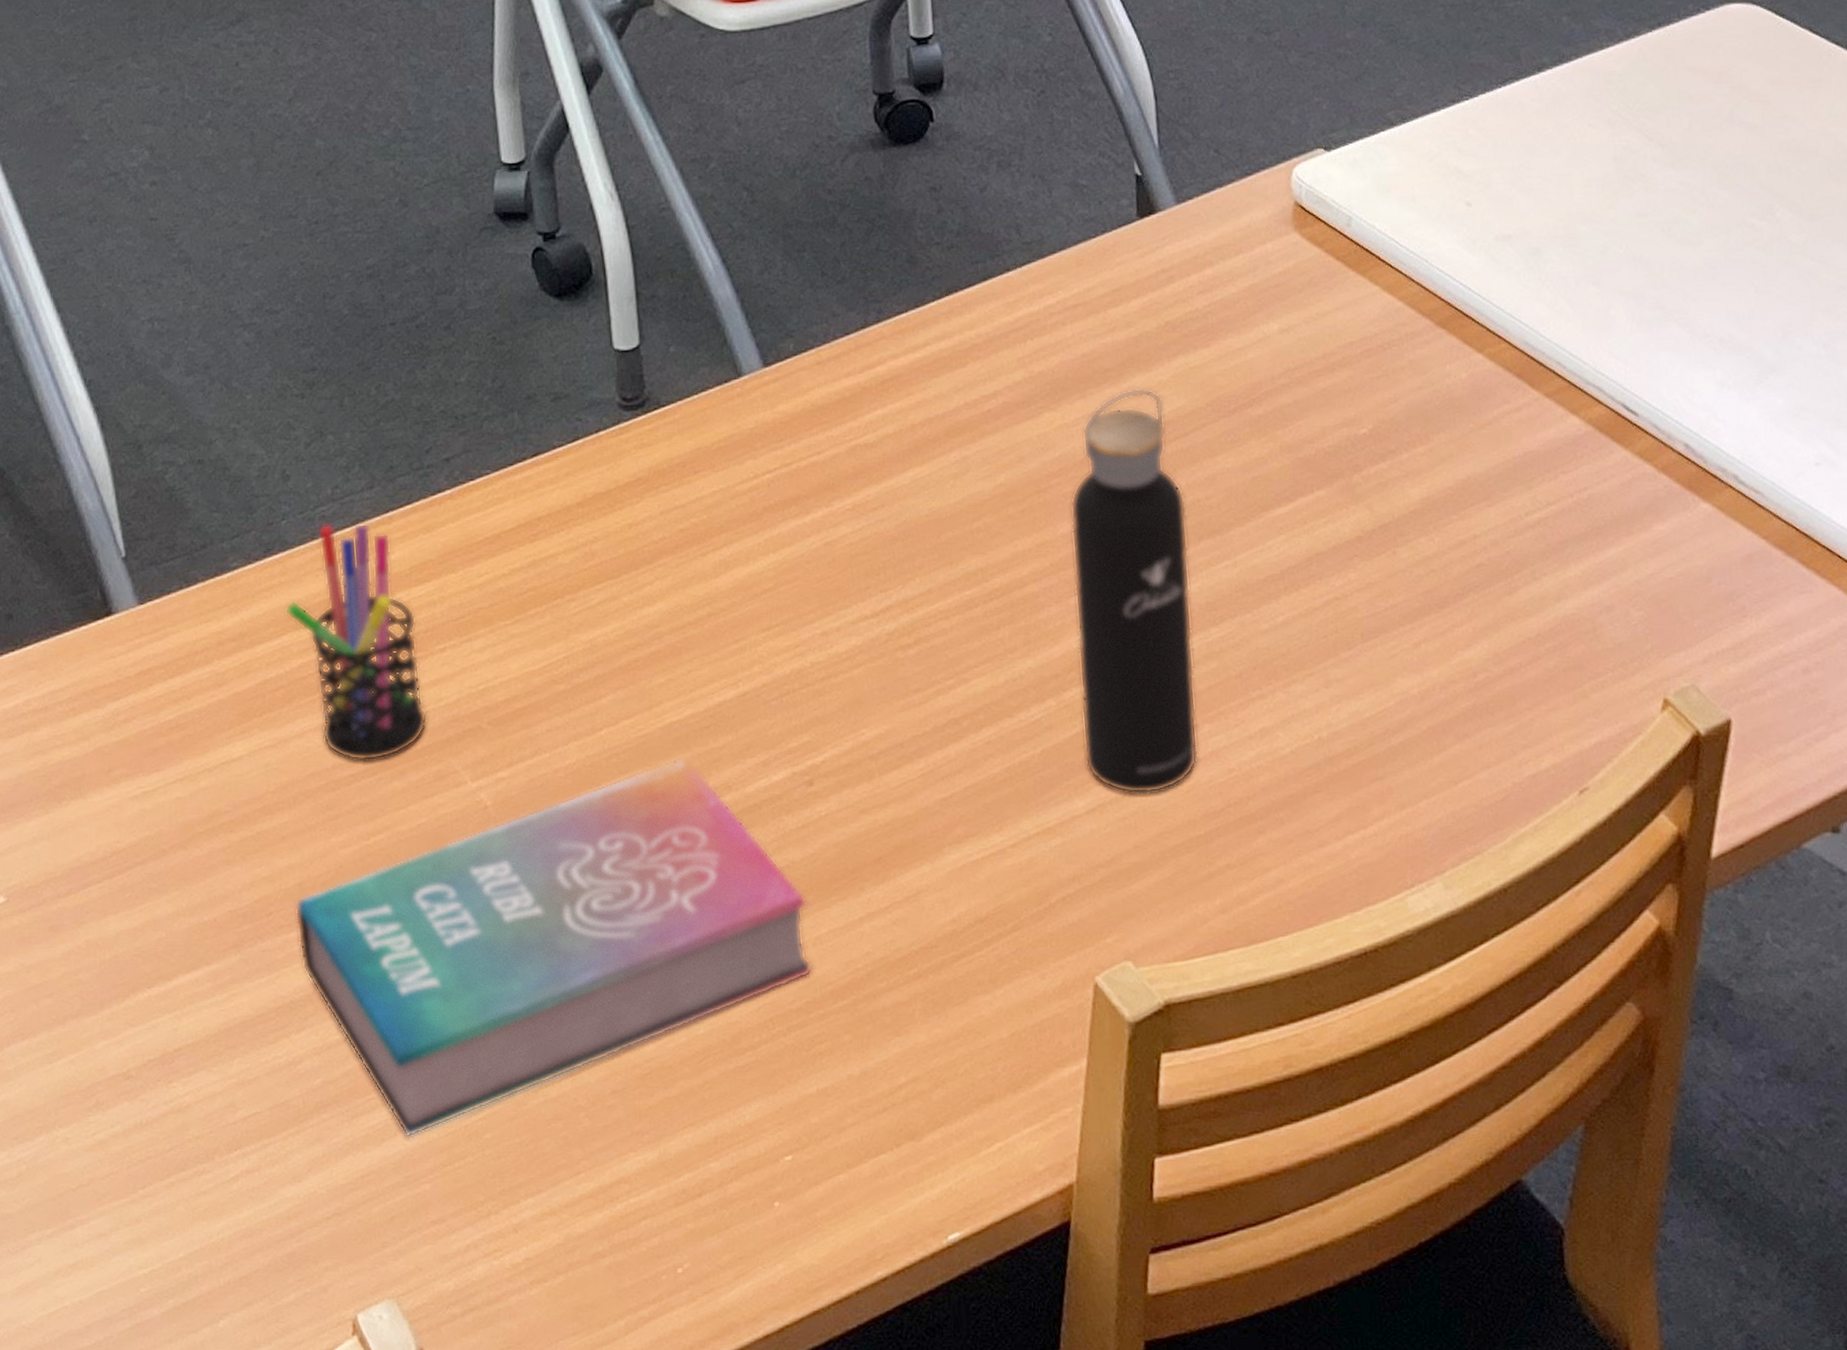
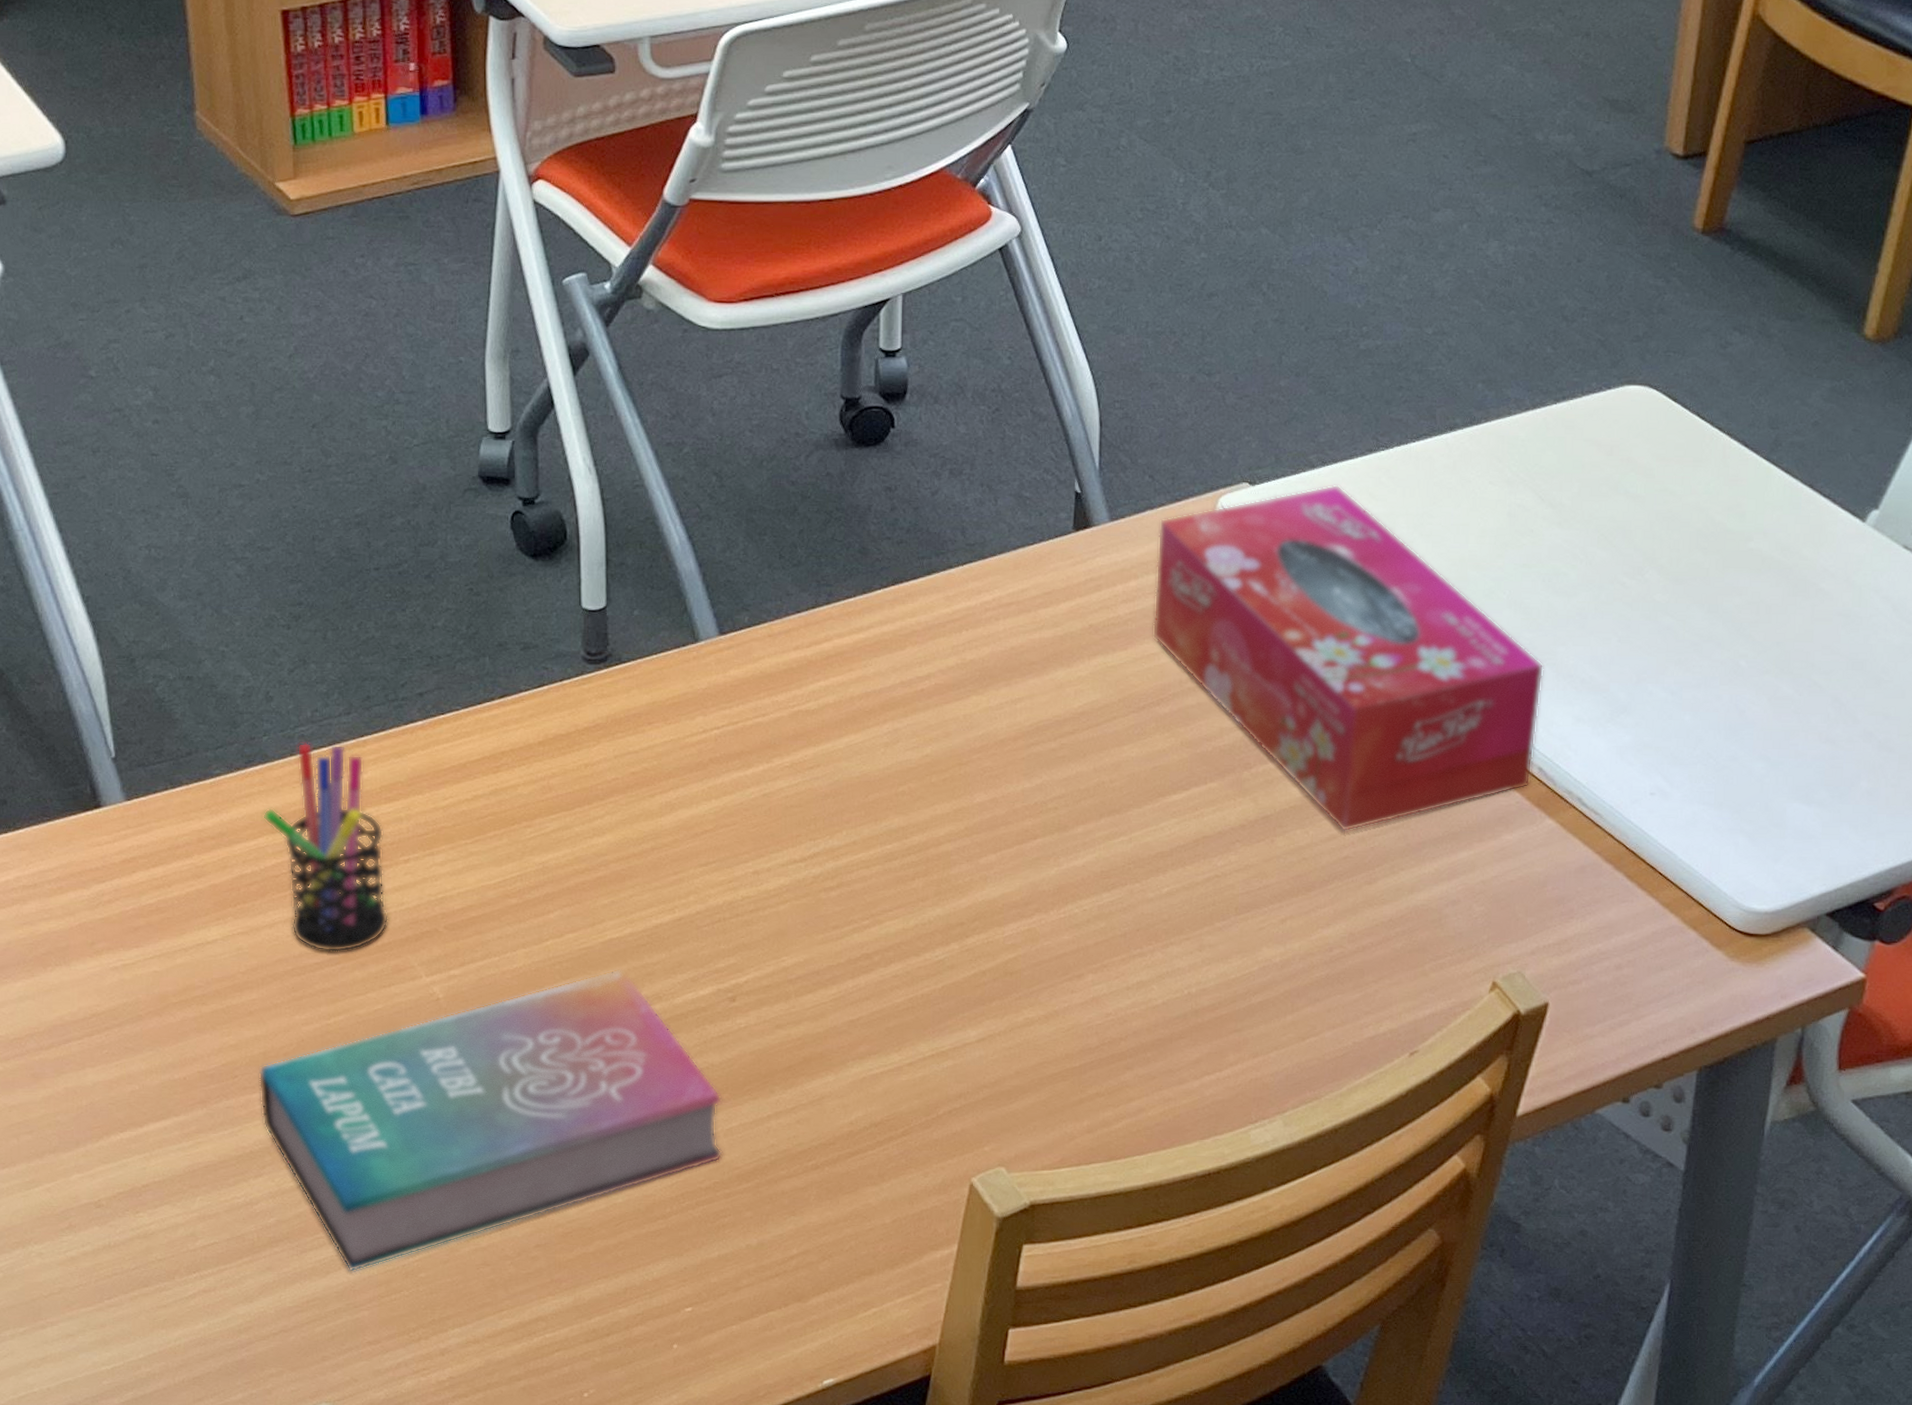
water bottle: present [1070,387,1198,794] -> none [980,680,1091,1029]
tissue box: none [1230,142,1678,536] -> present [1152,484,1544,832]

